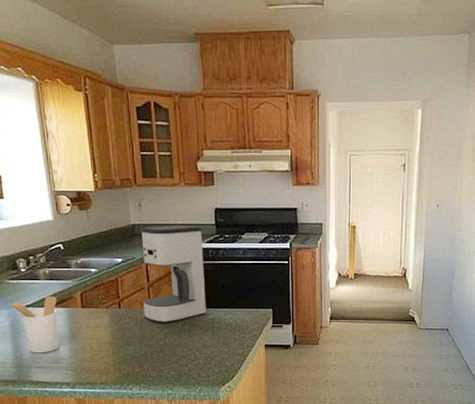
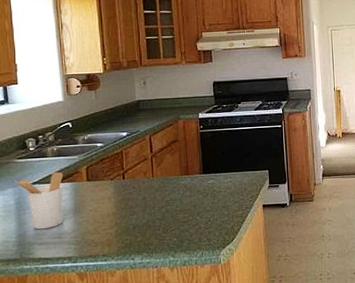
coffee maker: present [141,225,207,324] -> none [145,98,207,191]

